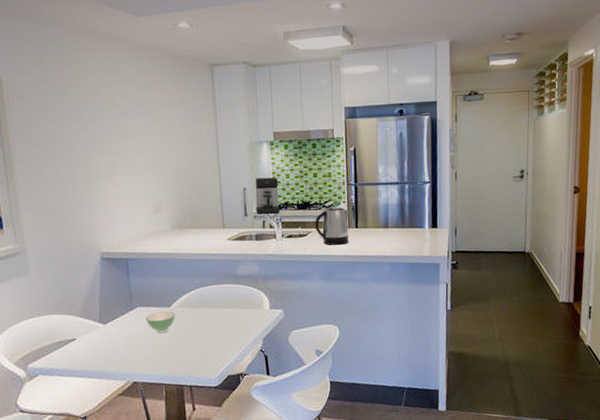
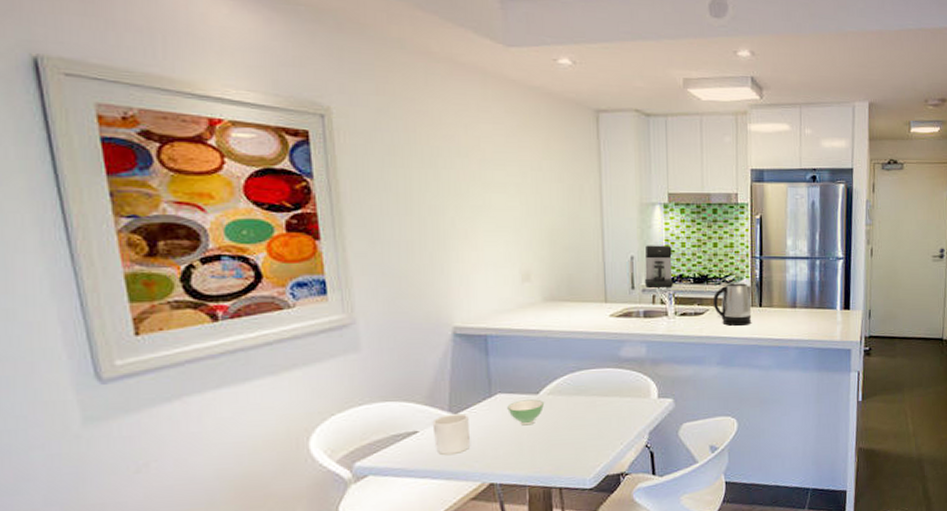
mug: none [87,324,118,359] -> present [432,413,471,456]

